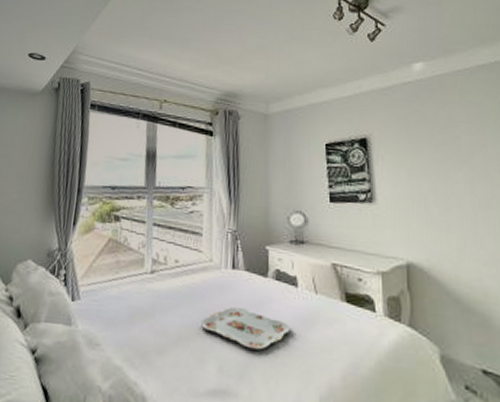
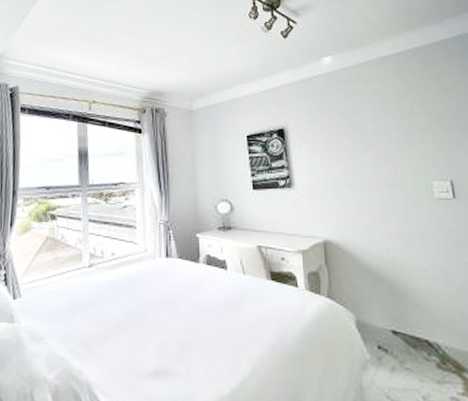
serving tray: present [201,307,290,350] -> none [139,293,222,330]

